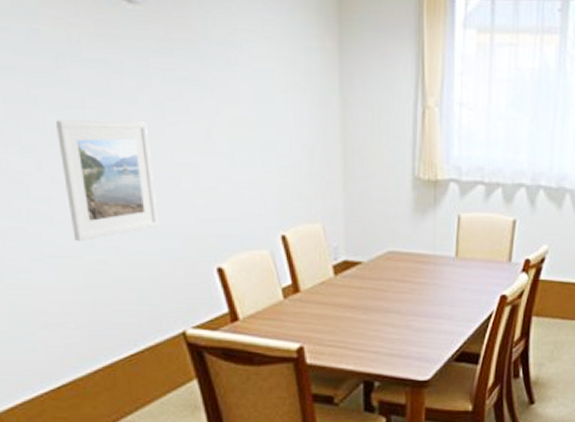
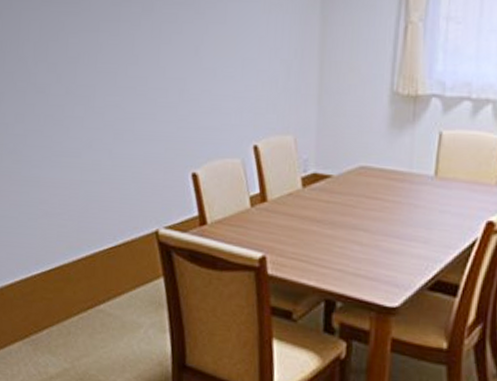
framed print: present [55,120,159,242] -> none [75,41,147,144]

